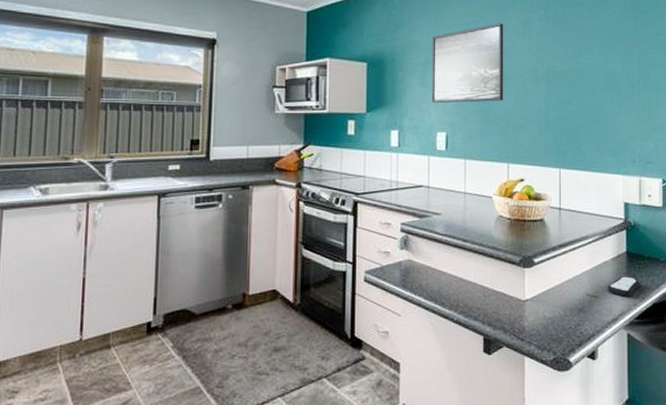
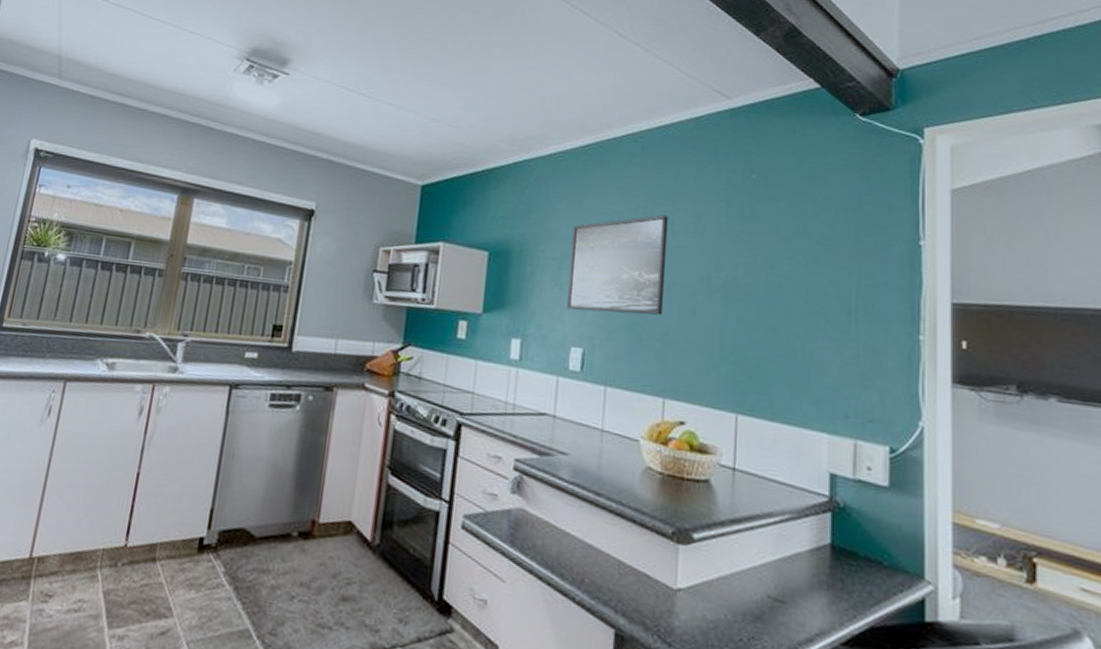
remote control: present [607,276,641,297] -> none [799,578,851,610]

